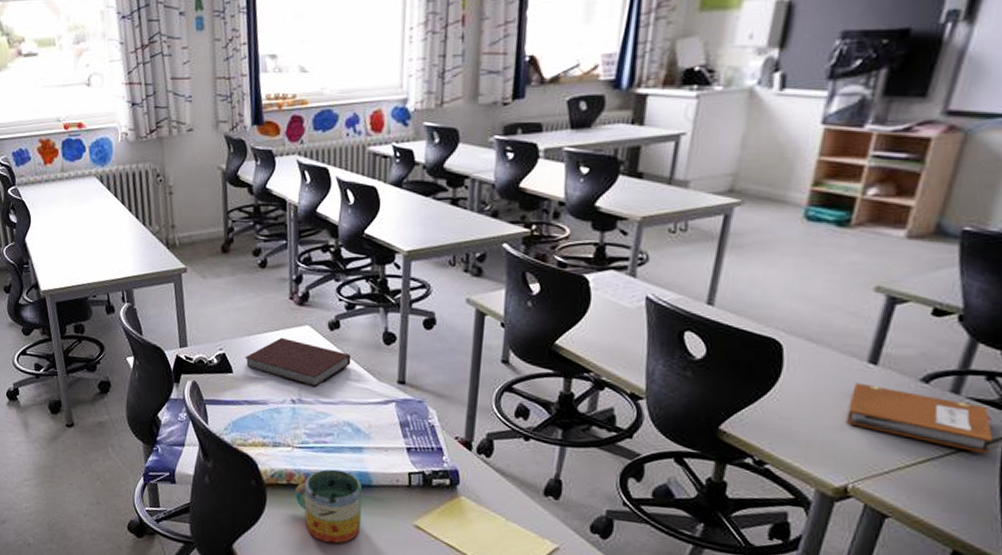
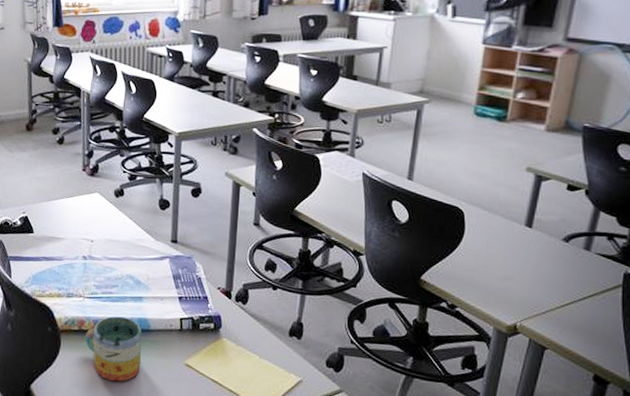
notebook: present [245,337,352,387] -> none [44,202,133,246]
notebook: present [847,382,993,455] -> none [513,242,616,298]

